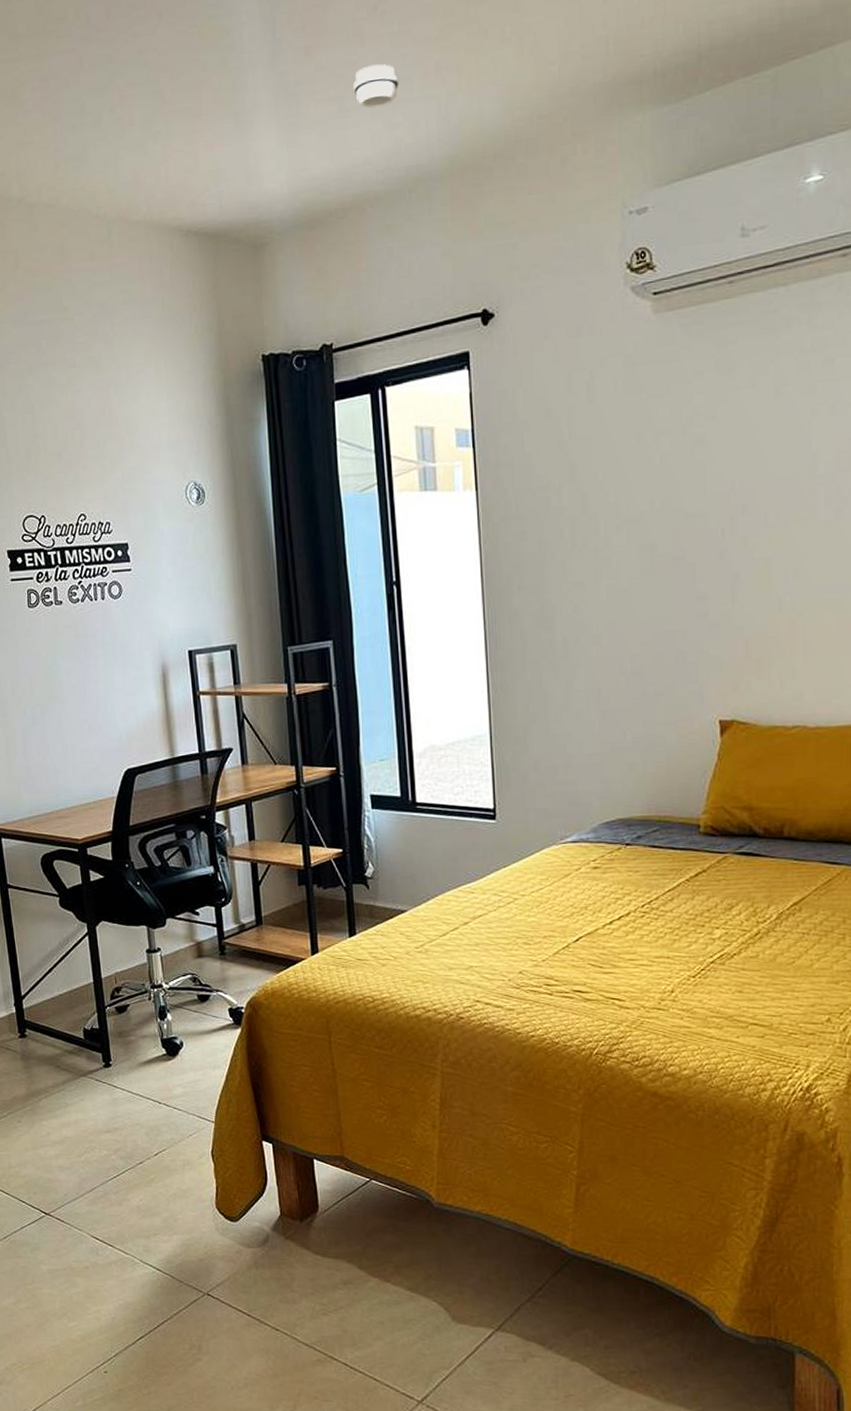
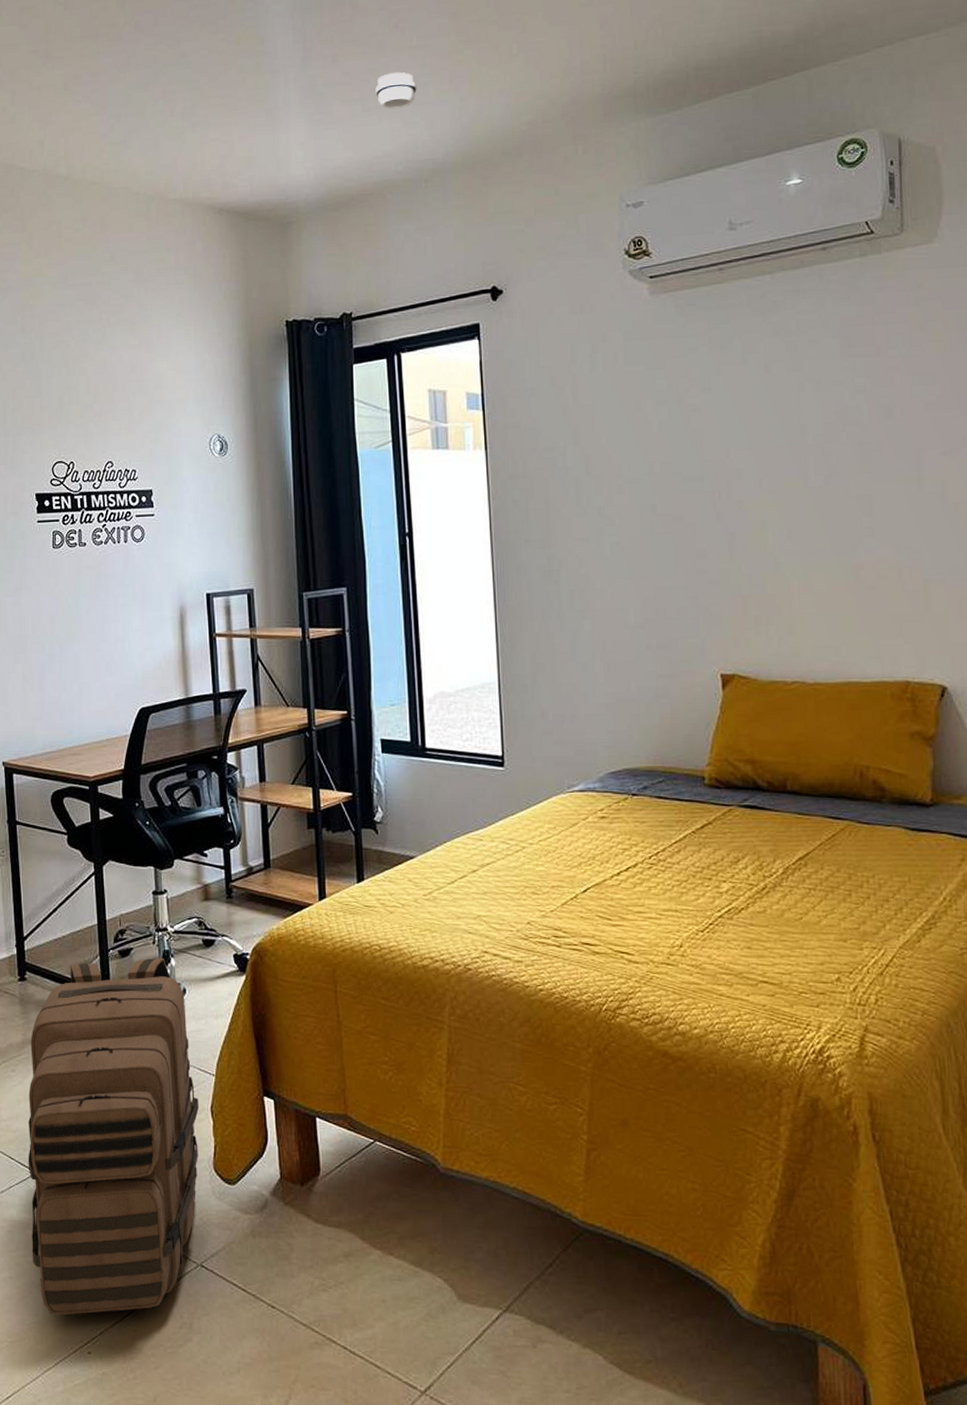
backpack: none [34,1014,201,1340] -> present [28,958,199,1316]

